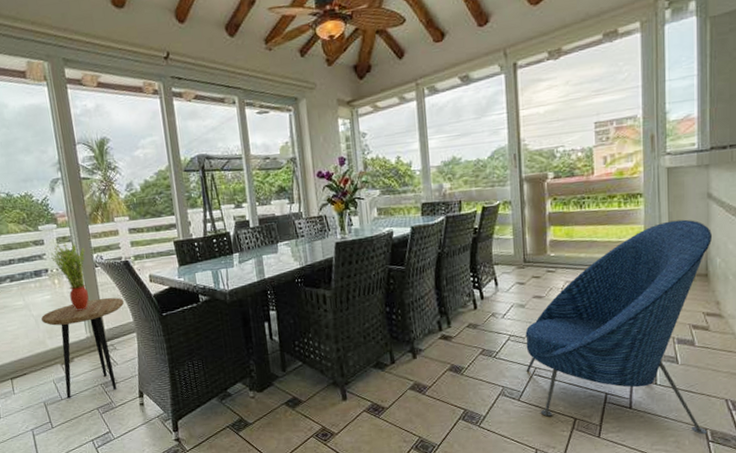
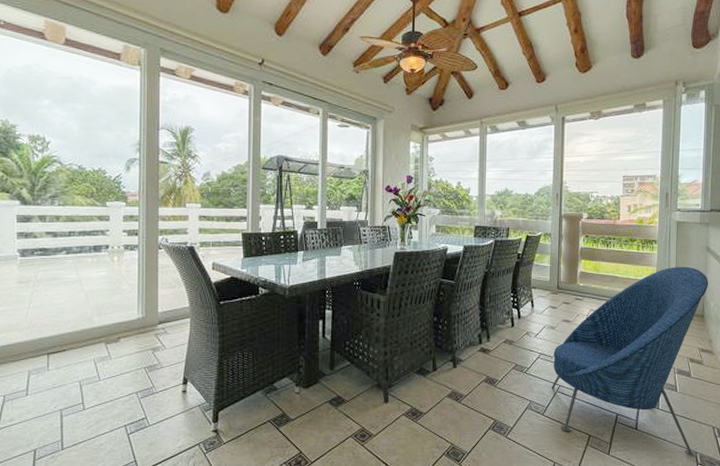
side table: present [41,297,125,399] -> none [93,280,183,380]
potted plant: present [50,242,89,311] -> none [114,221,151,291]

